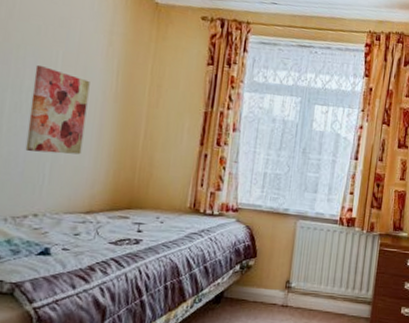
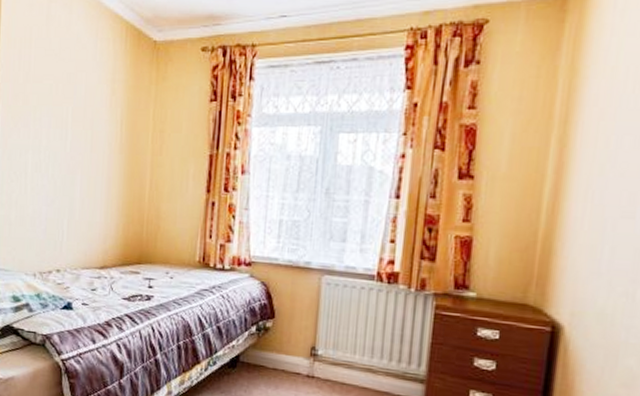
wall art: present [25,64,90,155] -> none [46,123,97,210]

